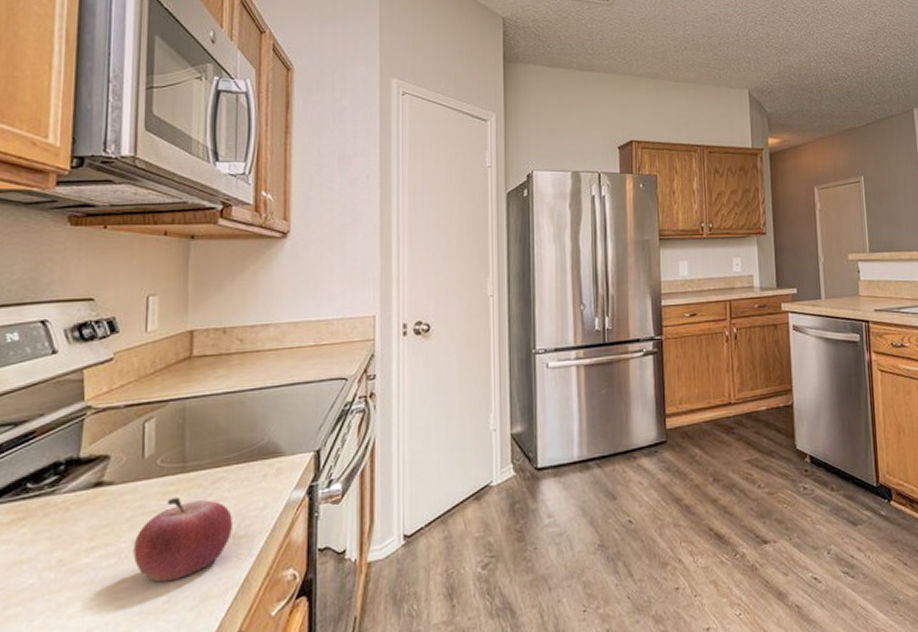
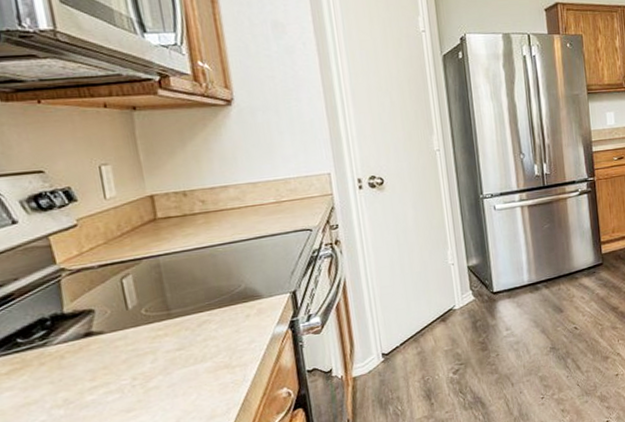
fruit: present [133,496,234,583] -> none [134,339,225,409]

